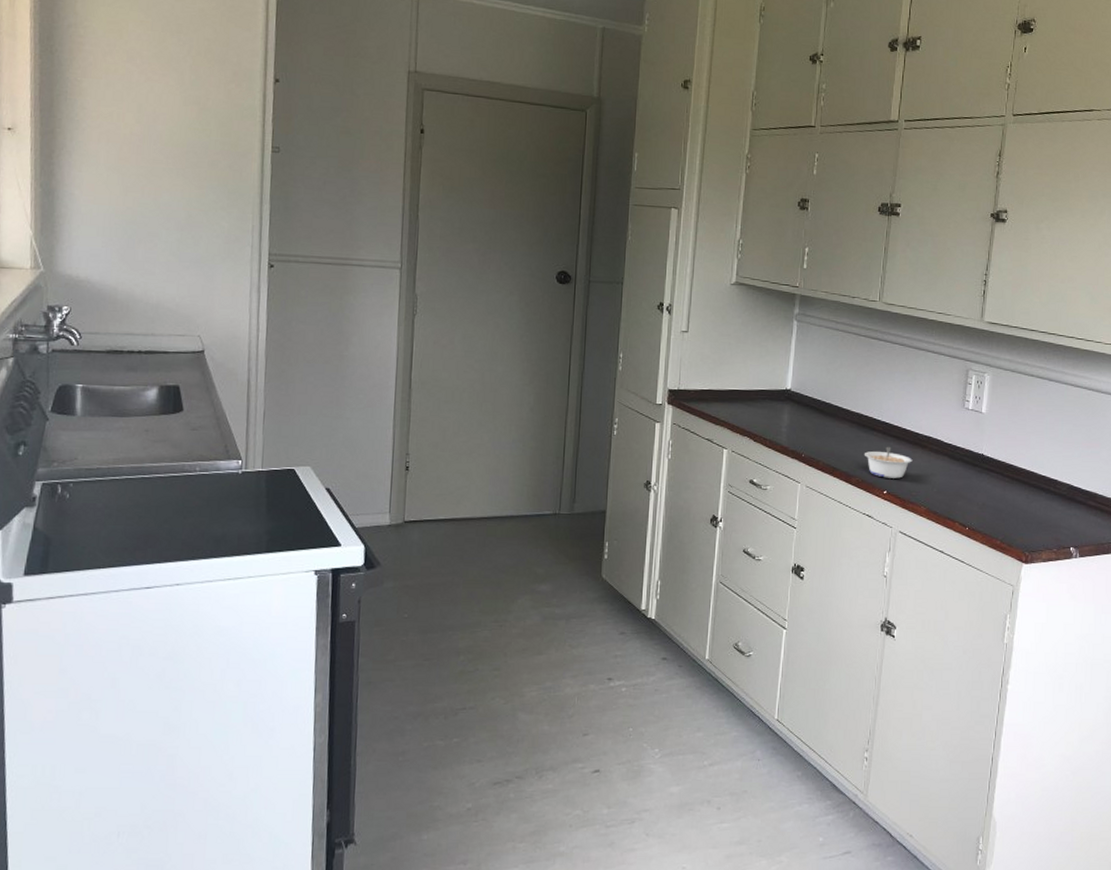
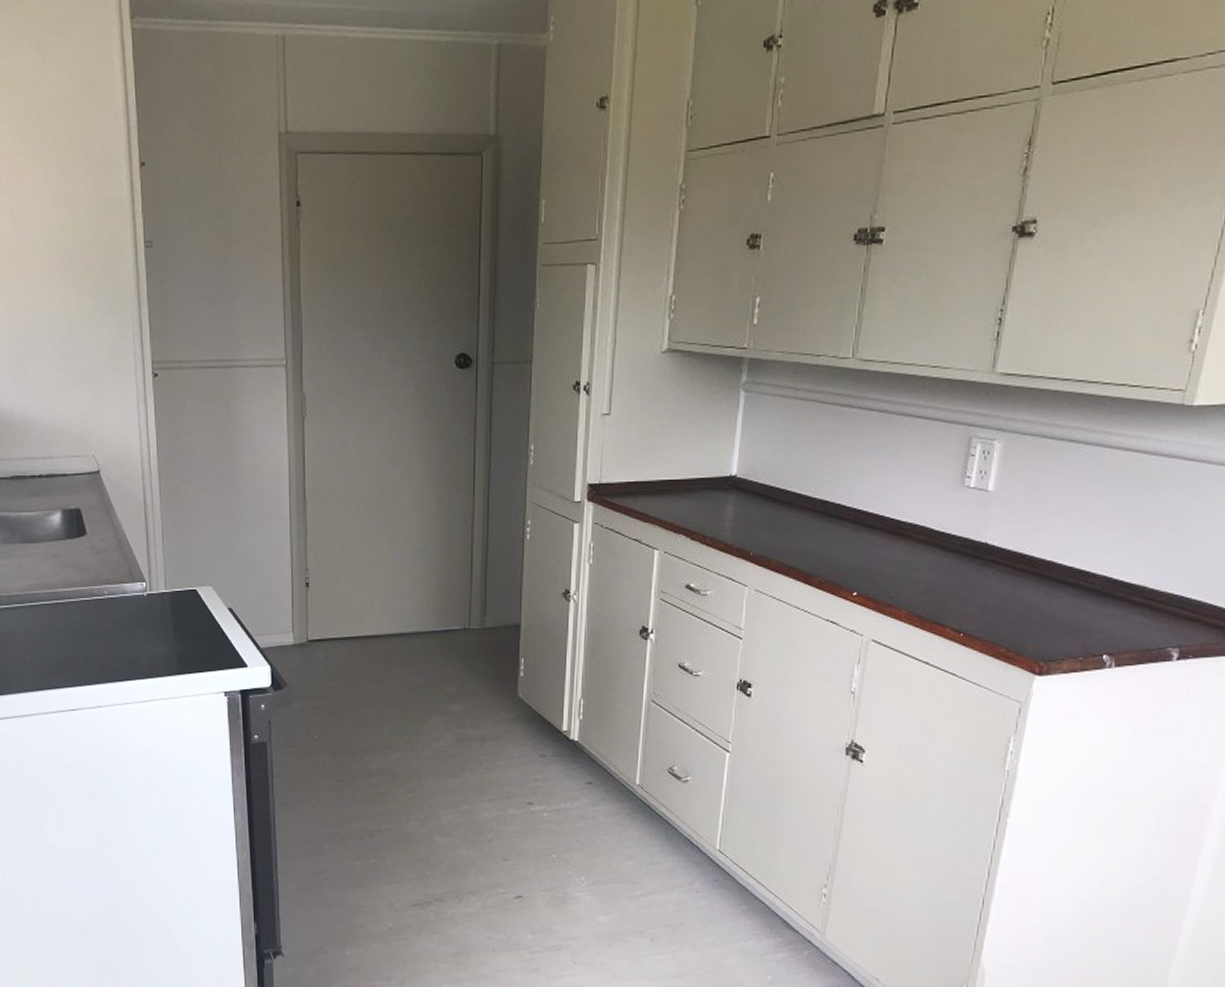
legume: present [864,446,913,479] -> none [828,538,892,577]

